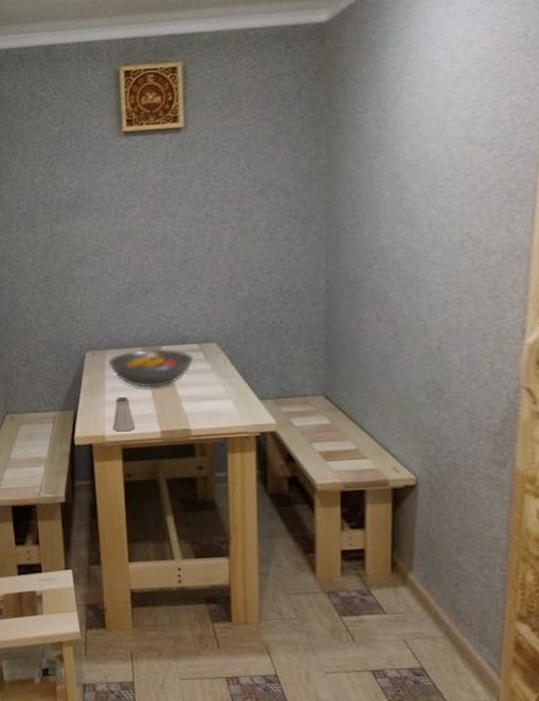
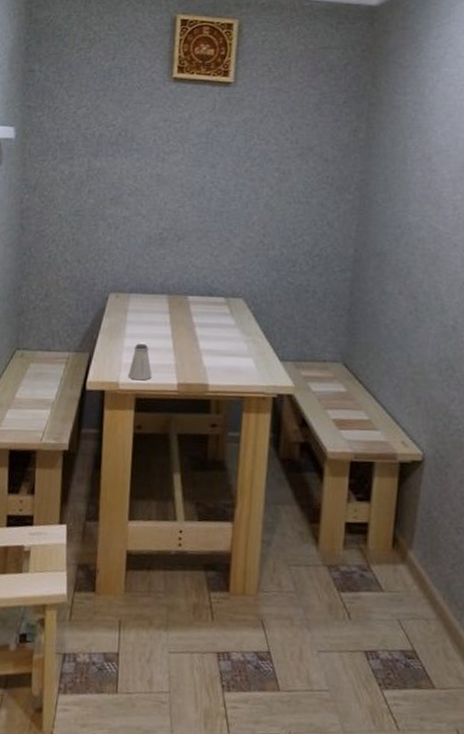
fruit bowl: present [108,349,193,388] -> none [131,297,219,338]

